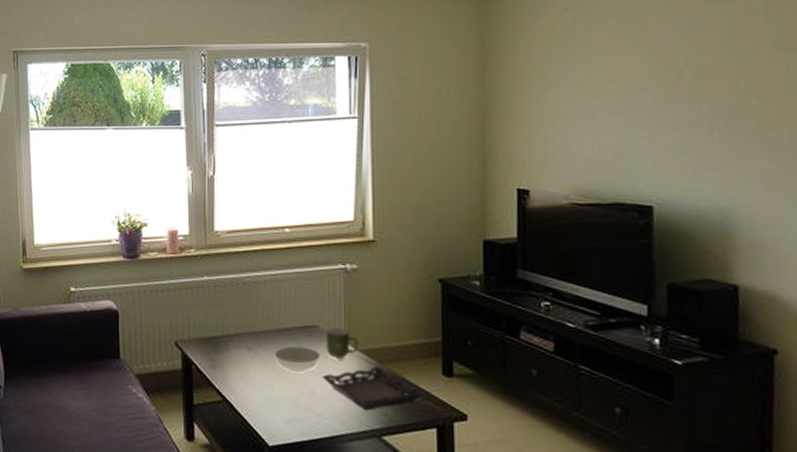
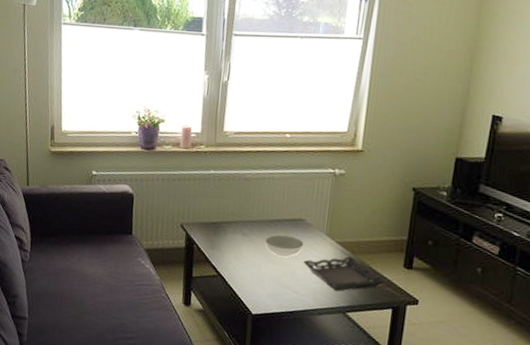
mug: present [325,328,359,359] -> none [309,222,338,248]

